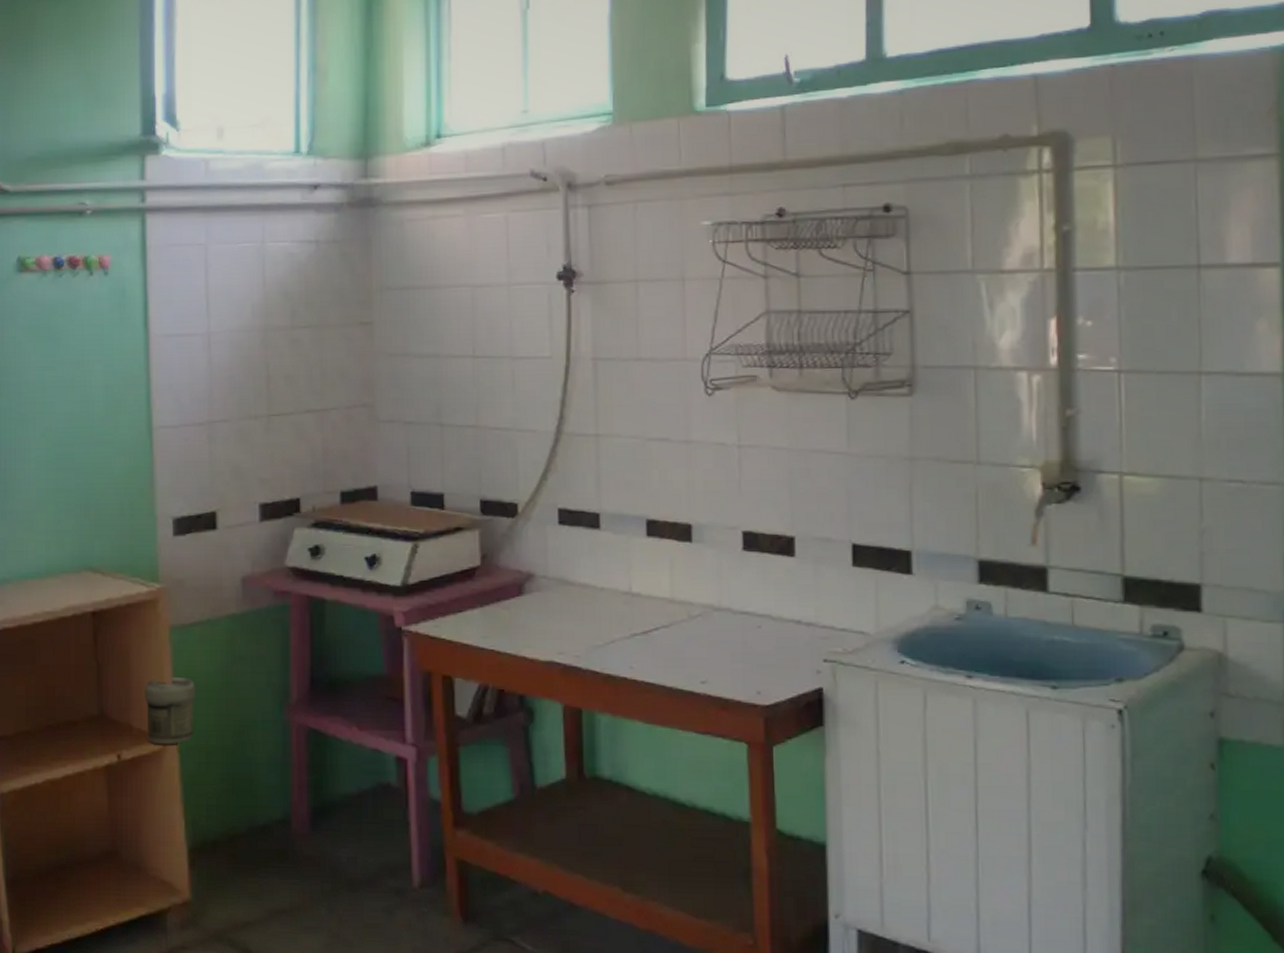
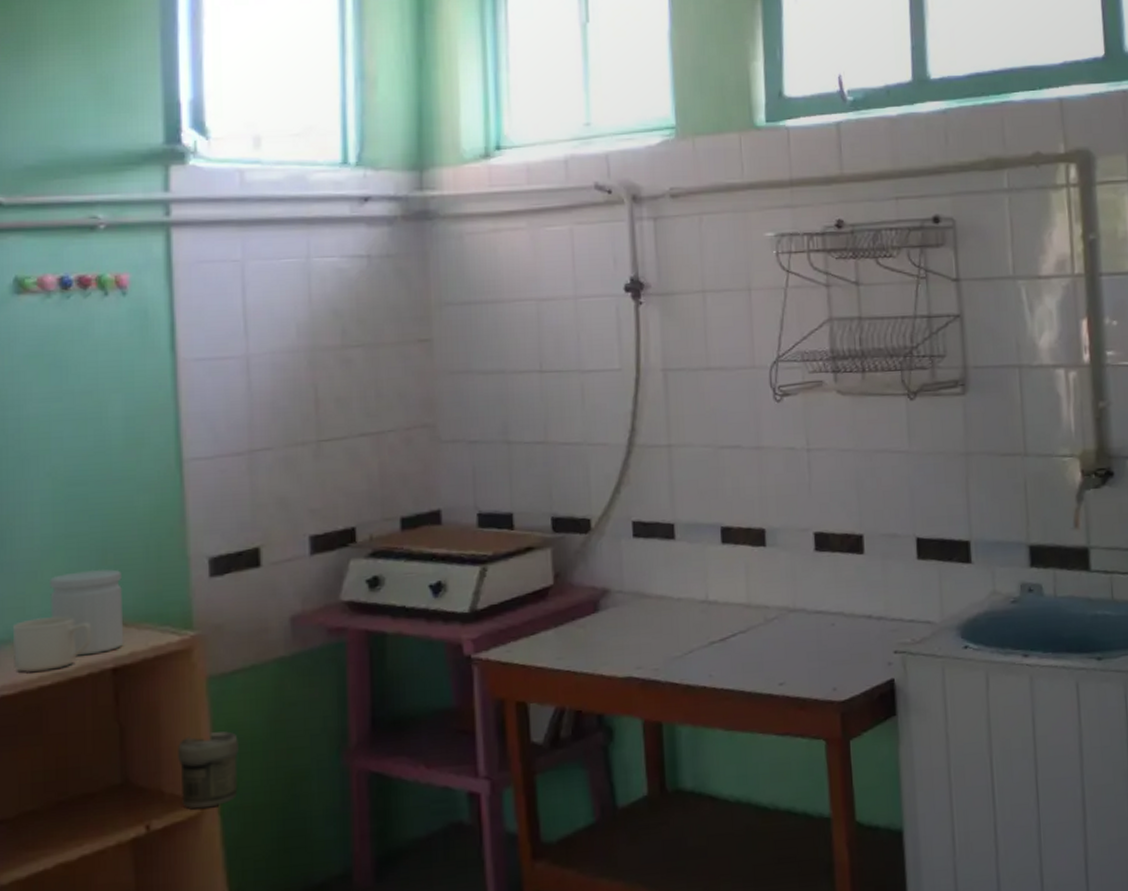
mug: none [12,562,76,610] -> present [12,616,92,673]
jar: none [43,522,102,598] -> present [50,568,124,656]

